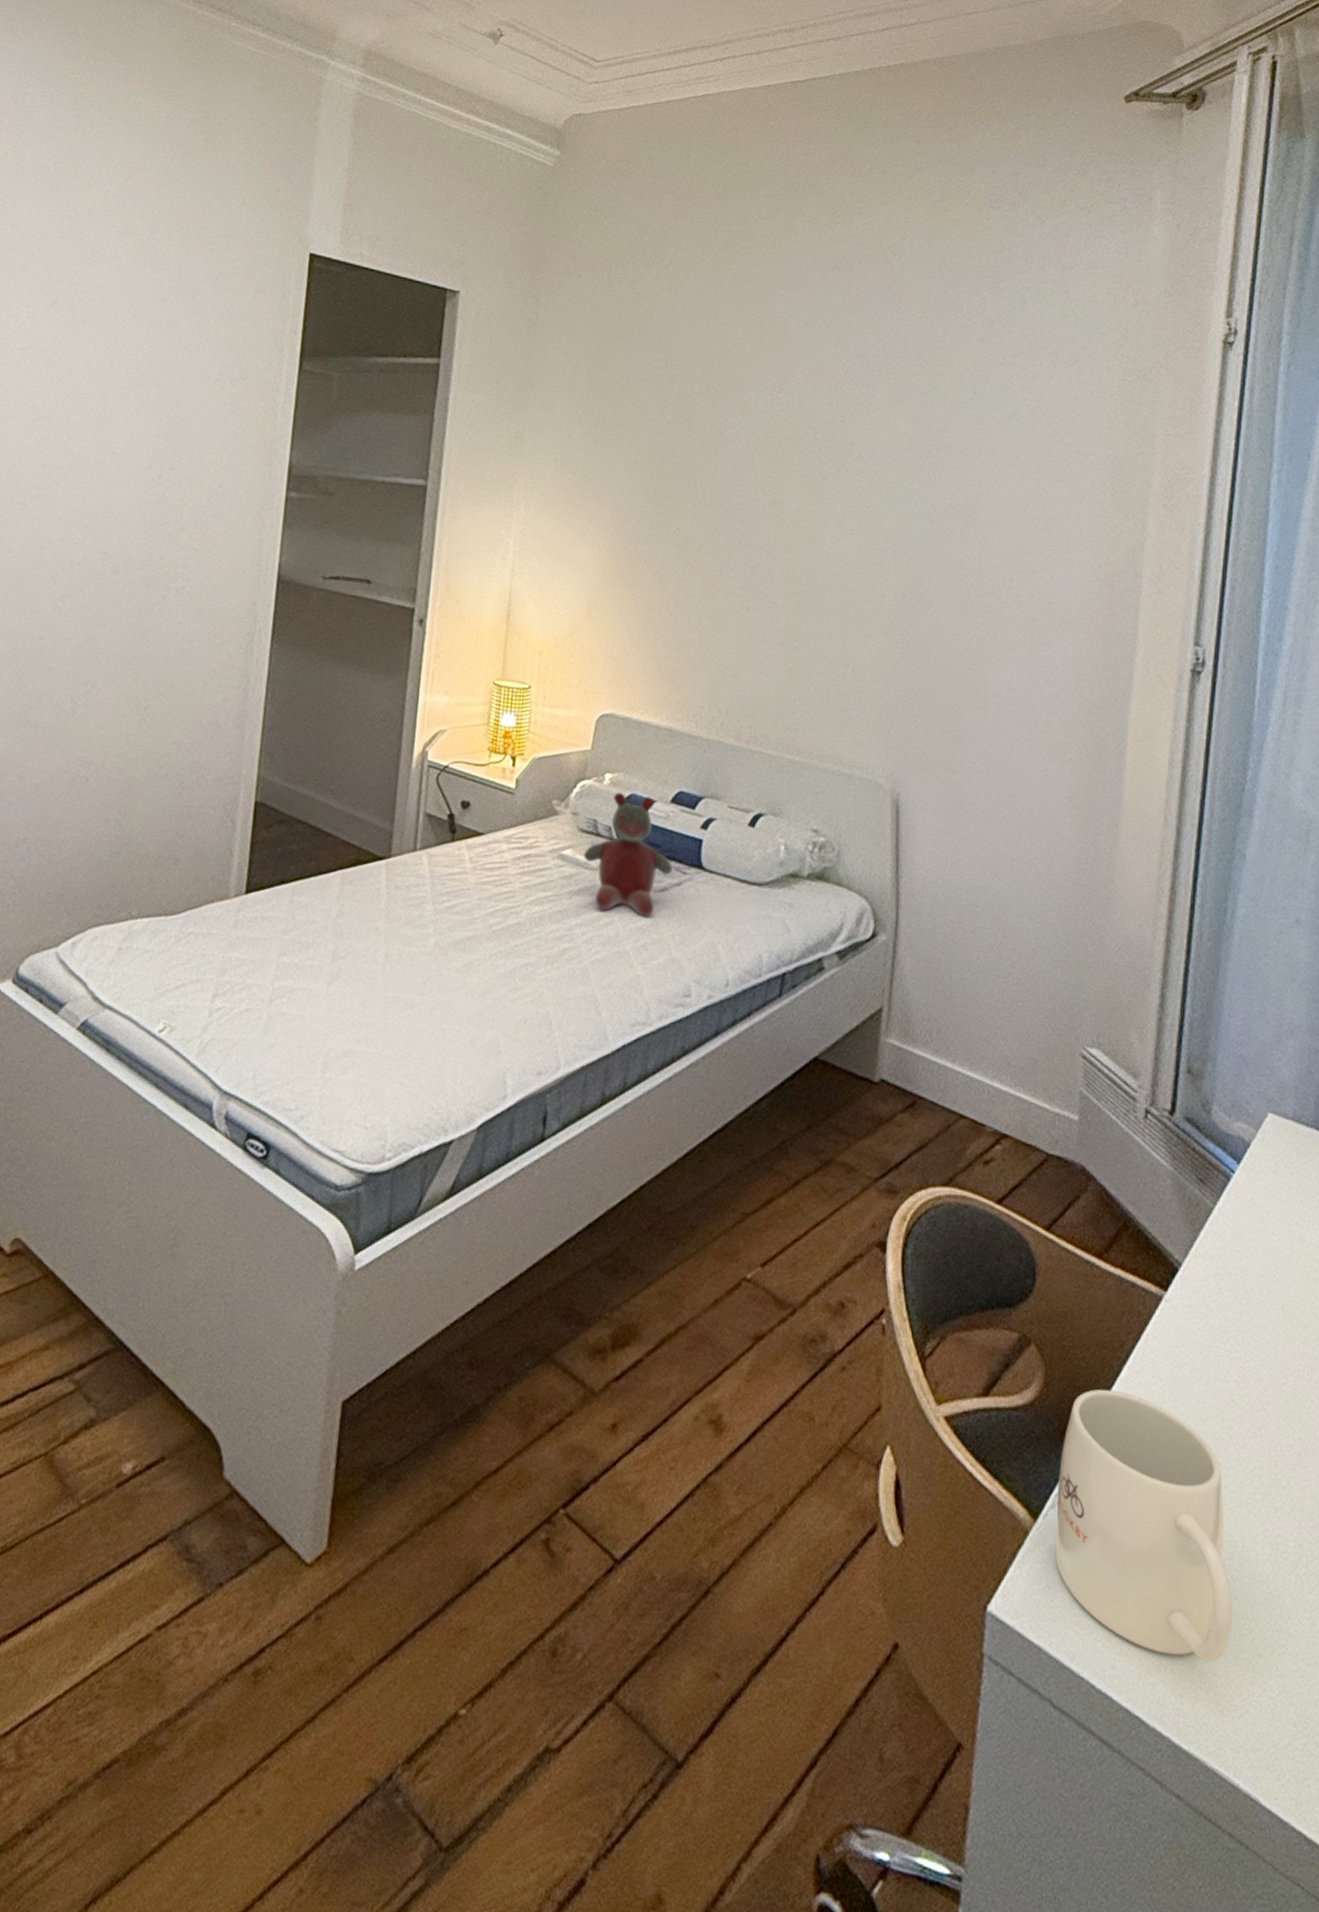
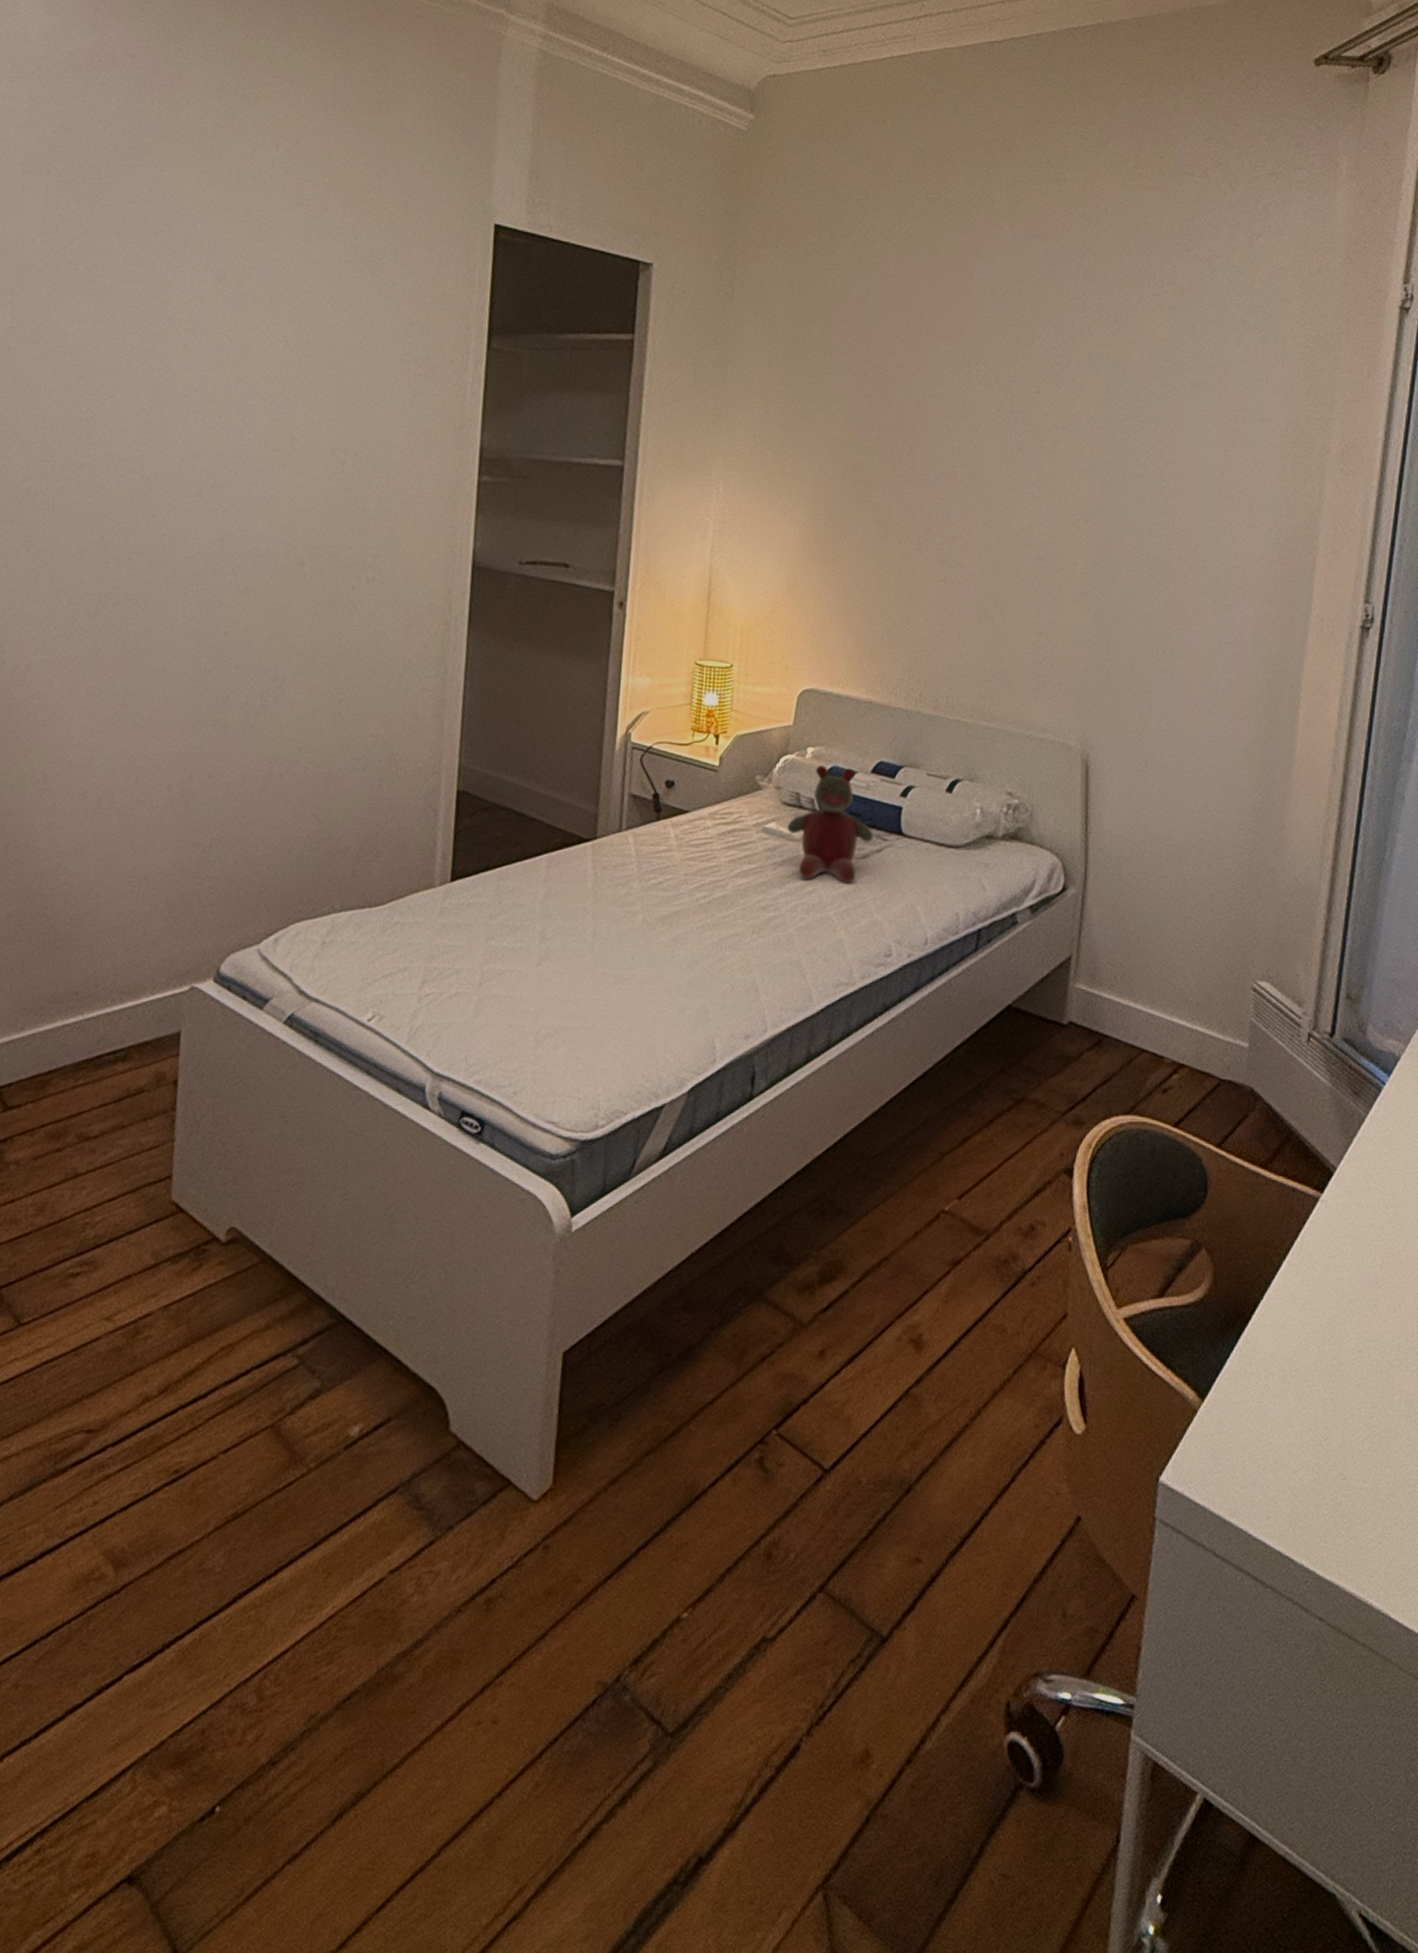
mug: present [1056,1389,1233,1662] -> none [1220,1282,1371,1505]

